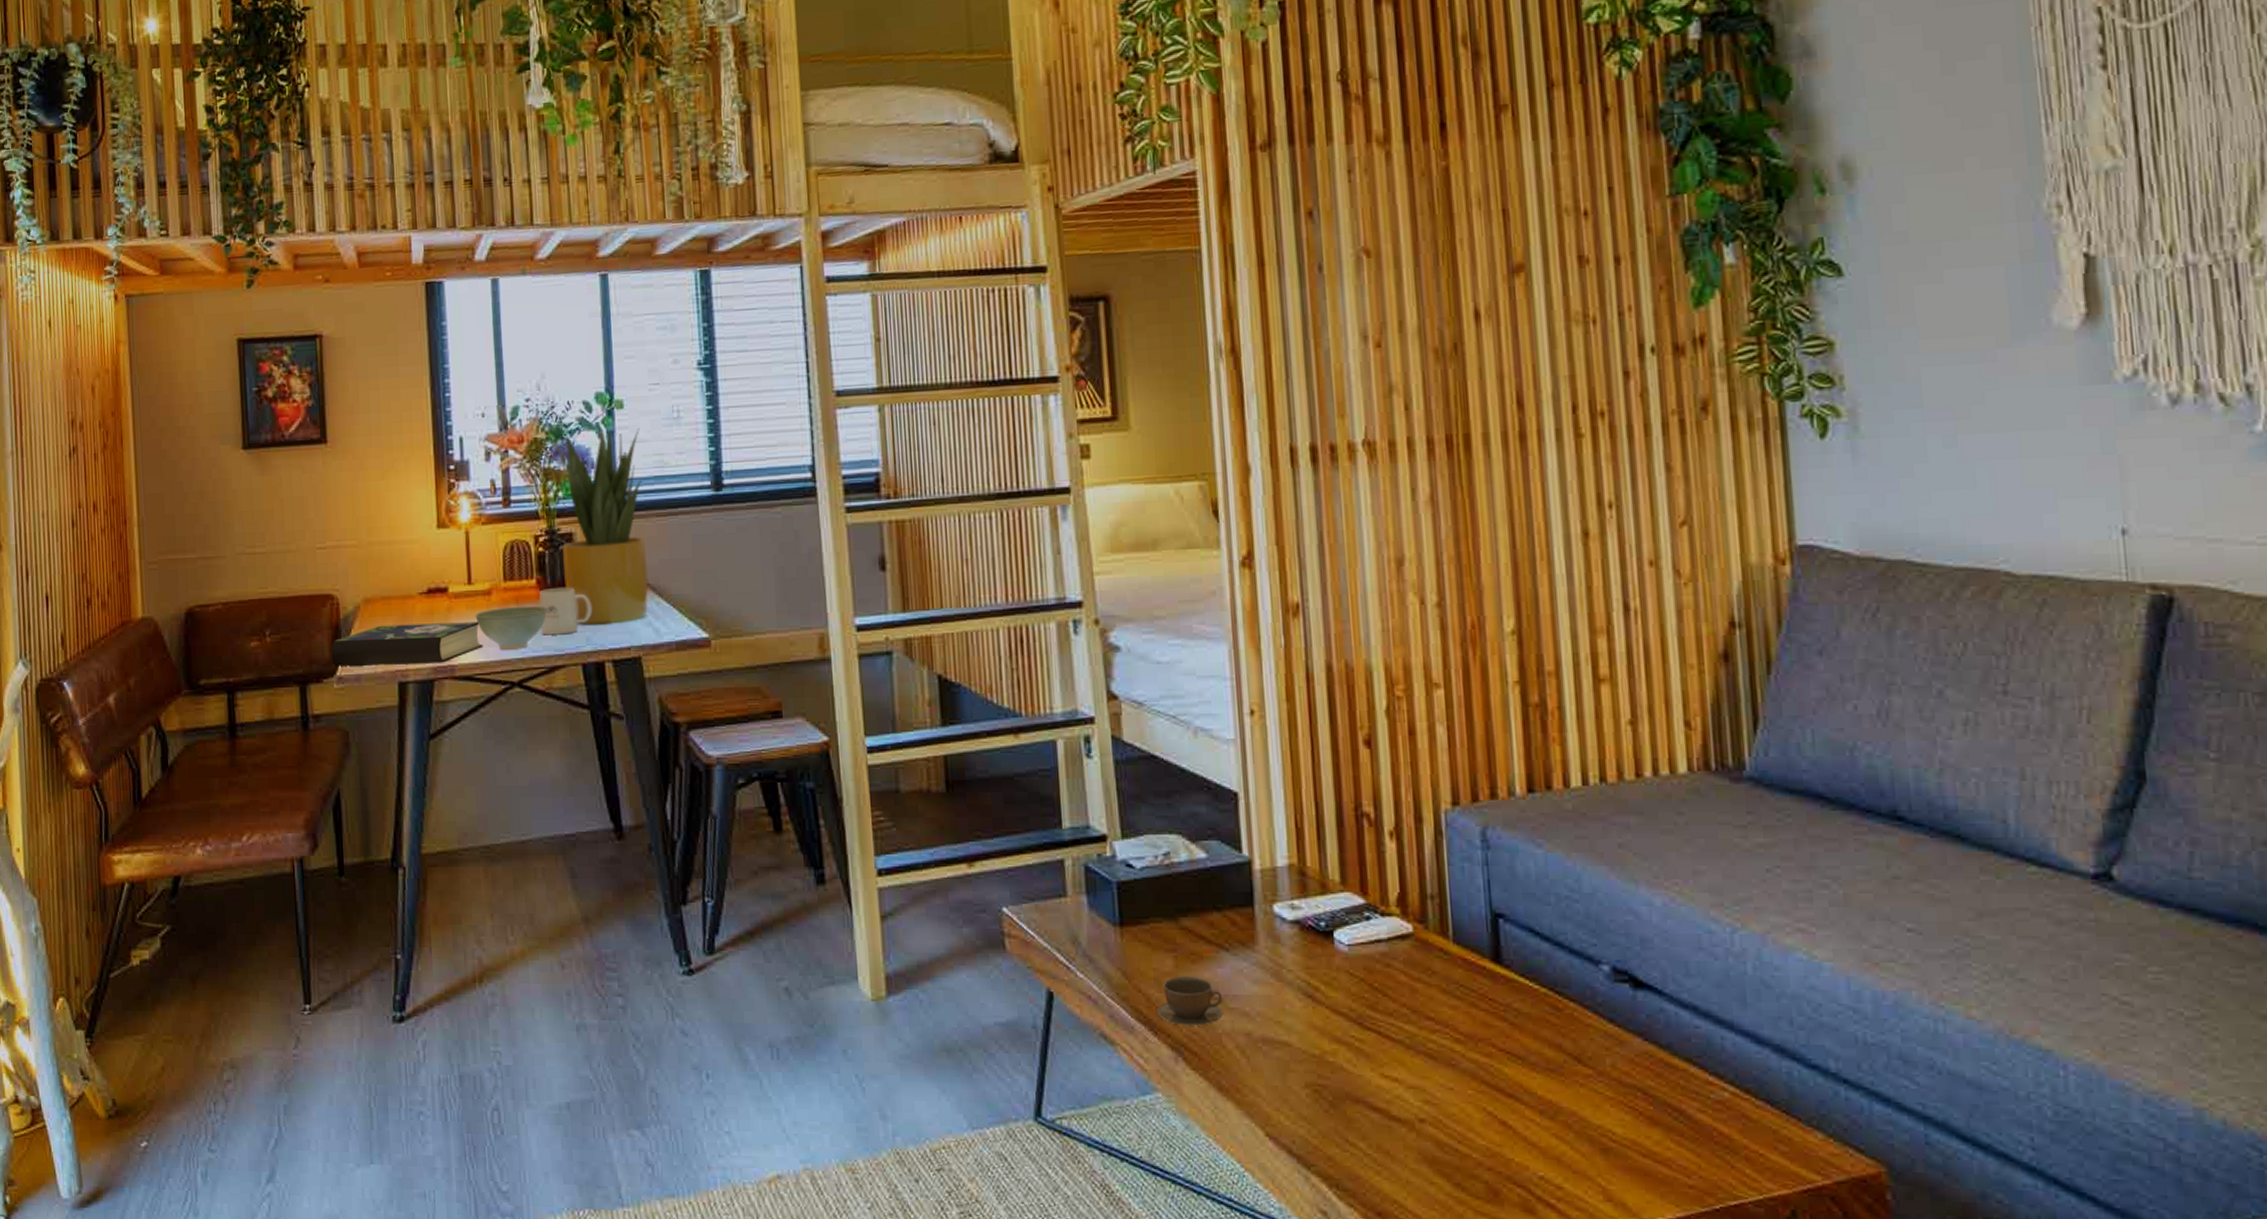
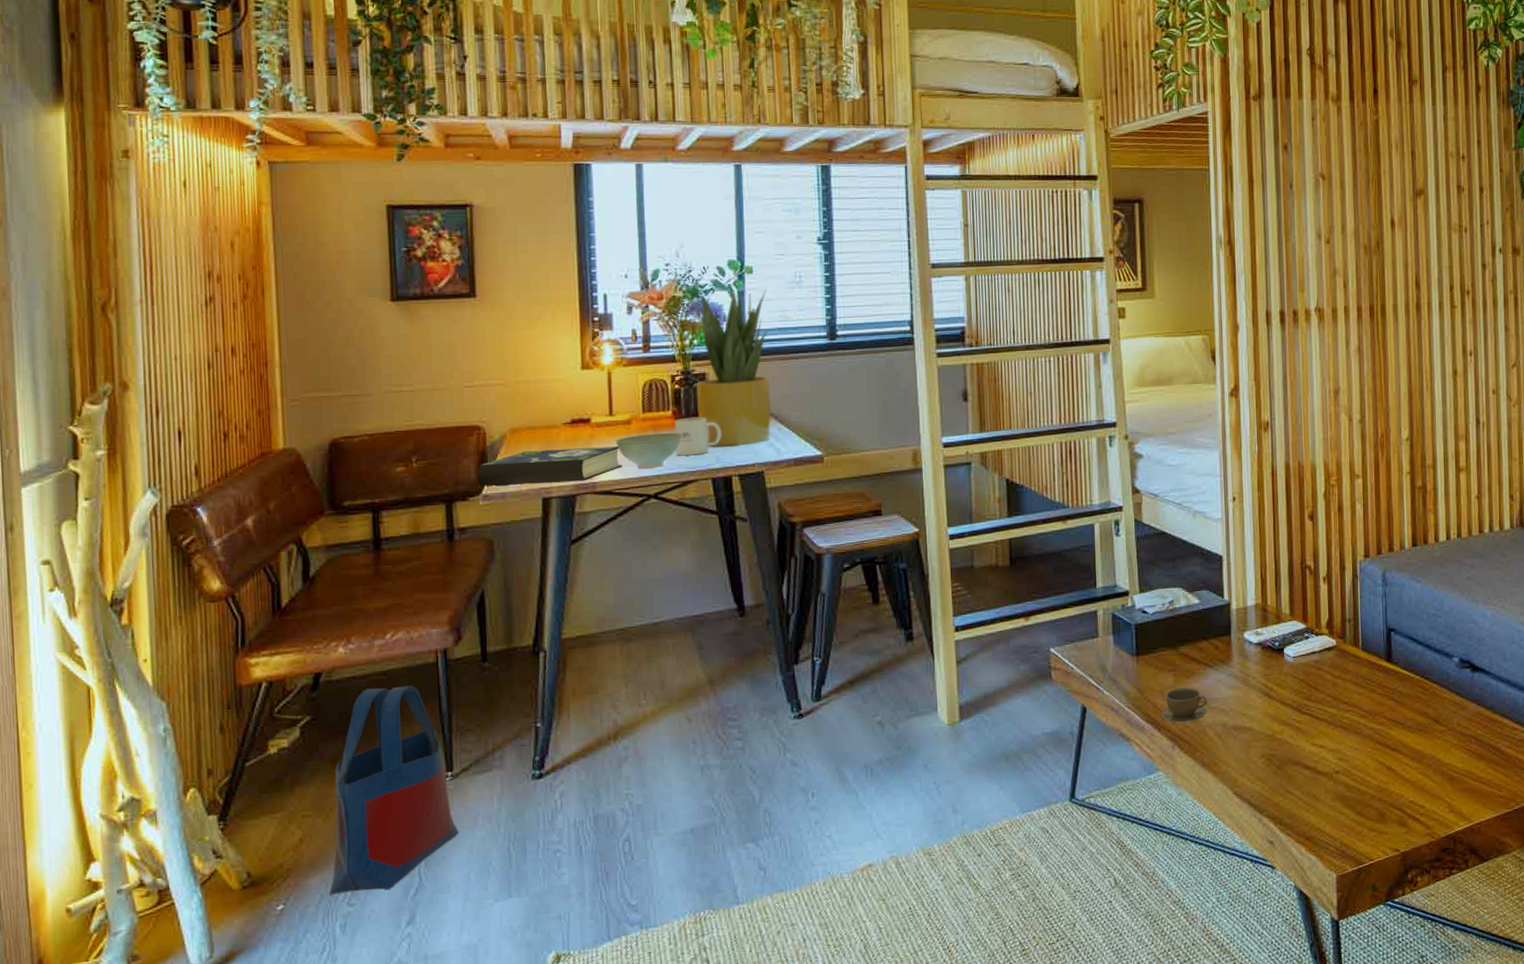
tote bag: none [190,898,318,1137] -> present [328,685,459,895]

